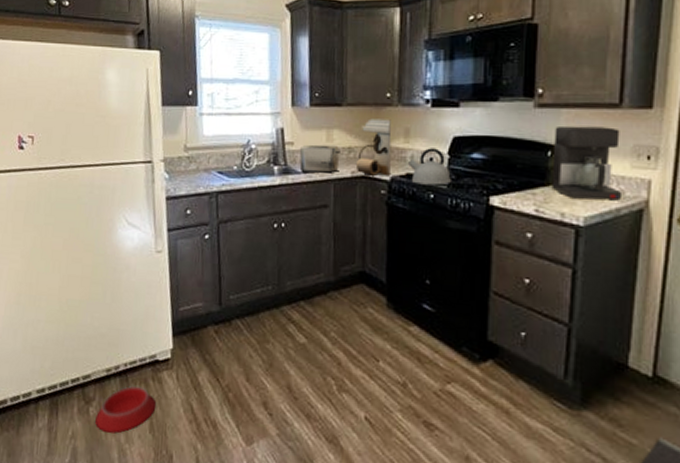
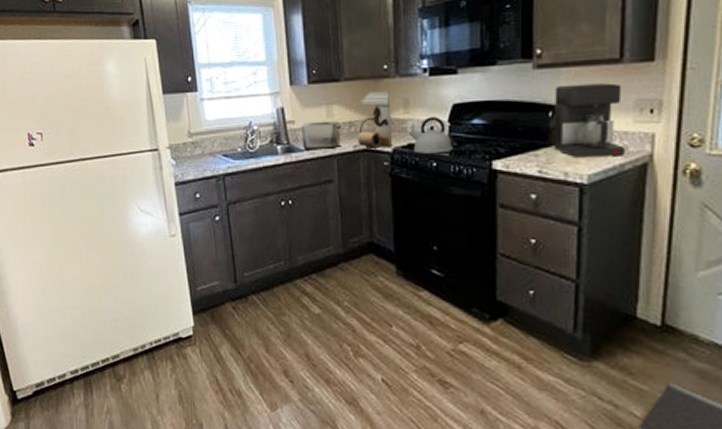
pet bowl: present [95,386,157,433] -> none [128,362,183,407]

